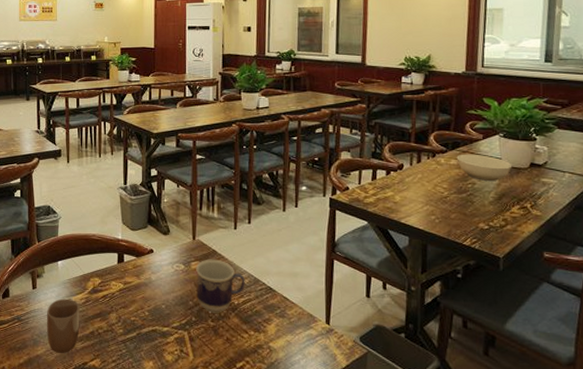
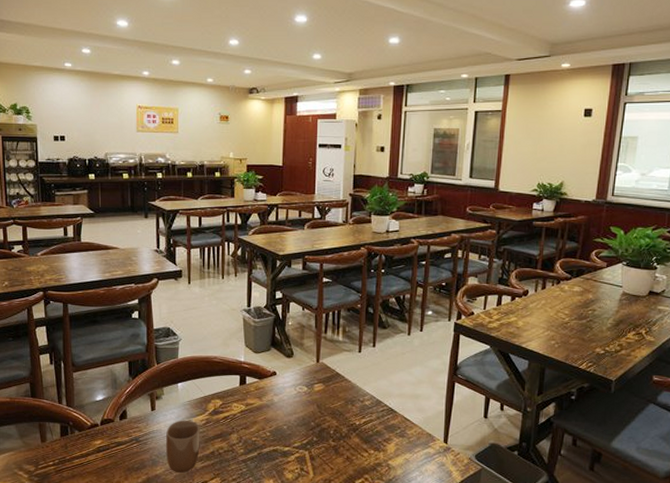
cup: present [196,259,245,313] -> none [319,381,367,433]
bowl: present [456,154,513,182] -> none [580,281,632,309]

